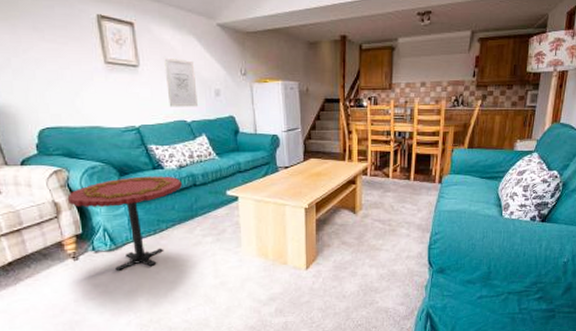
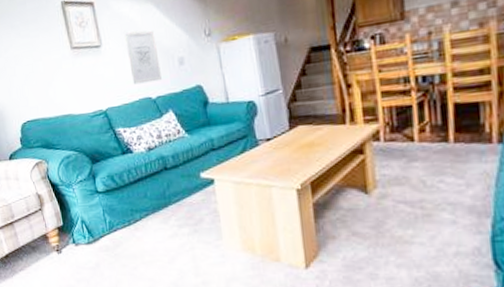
side table: present [67,176,183,271] -> none [48,160,154,265]

